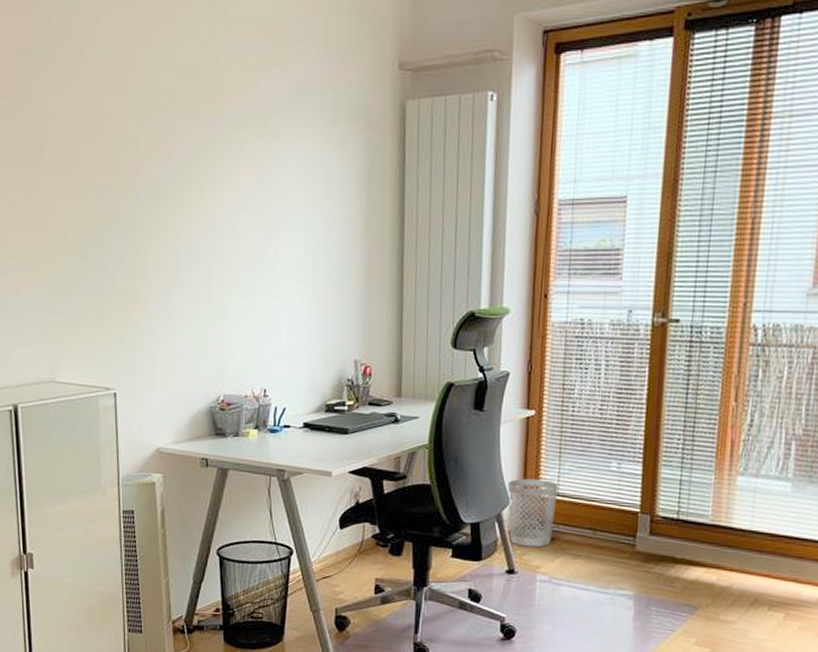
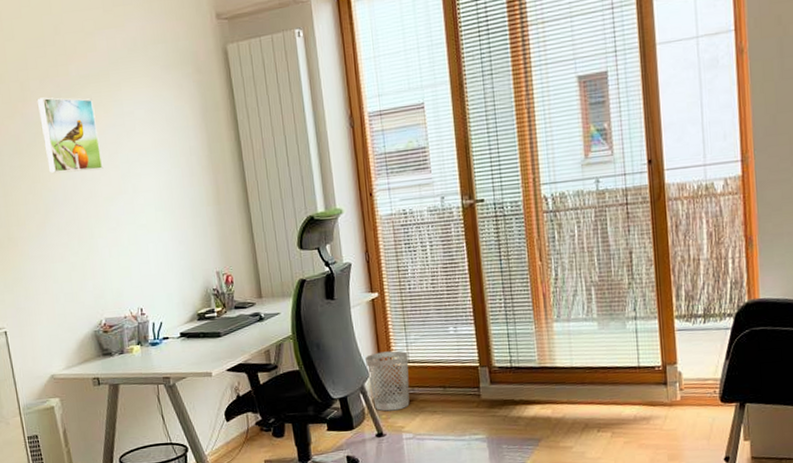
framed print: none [183,138,247,228] -> present [36,97,103,173]

